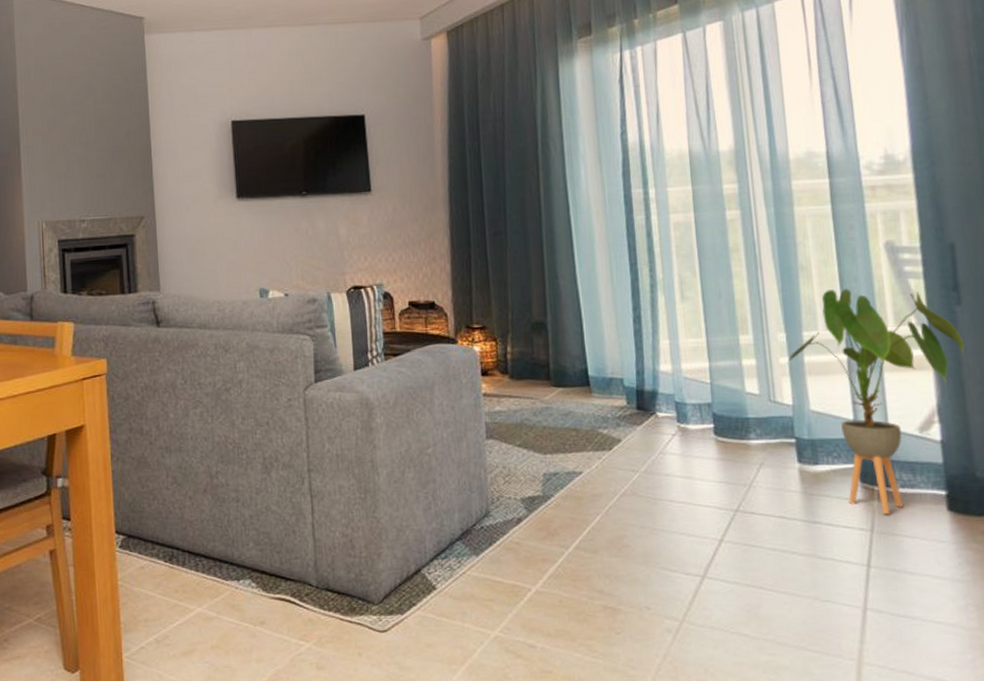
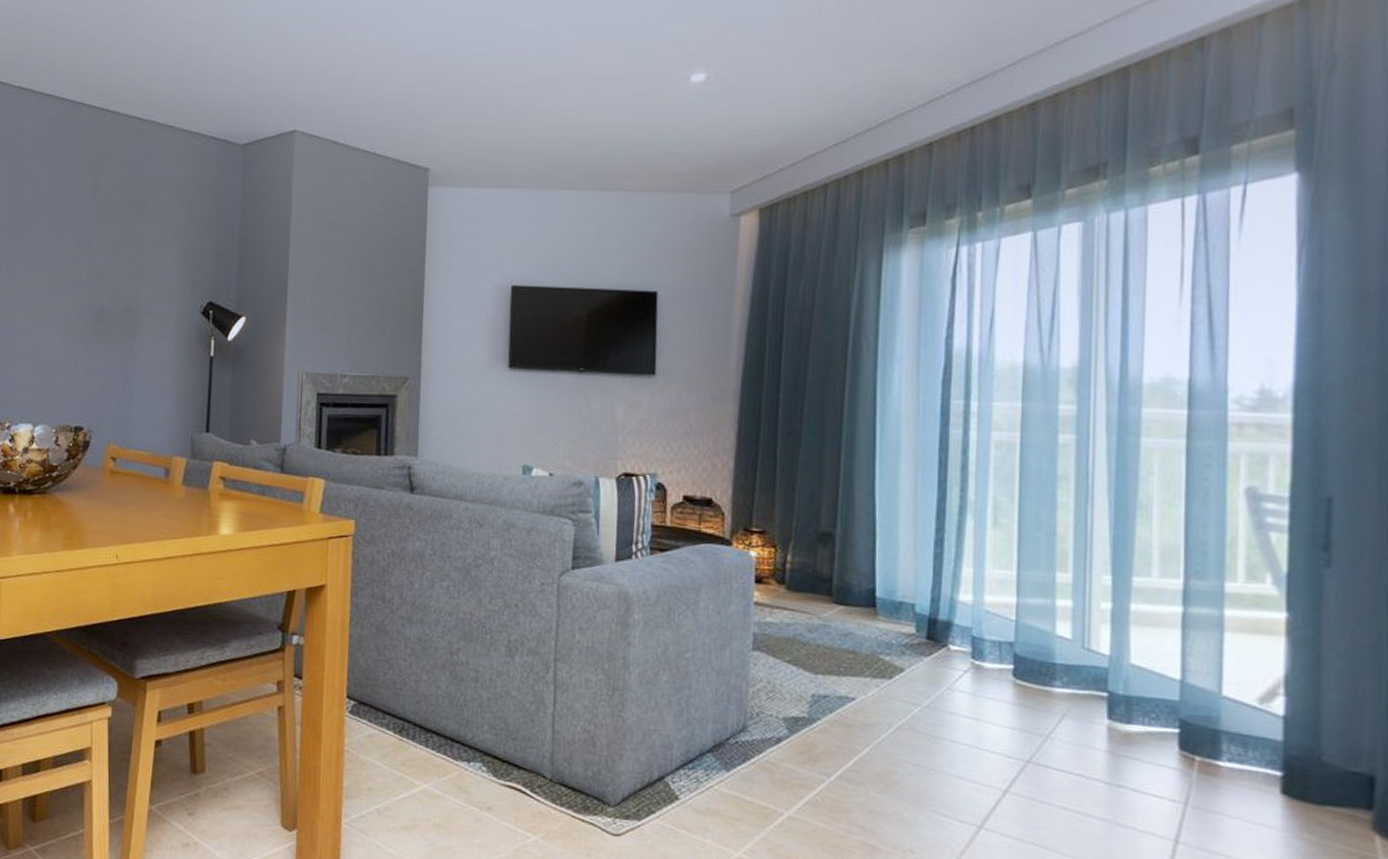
house plant: present [789,289,965,515] -> none [1112,533,1328,789]

